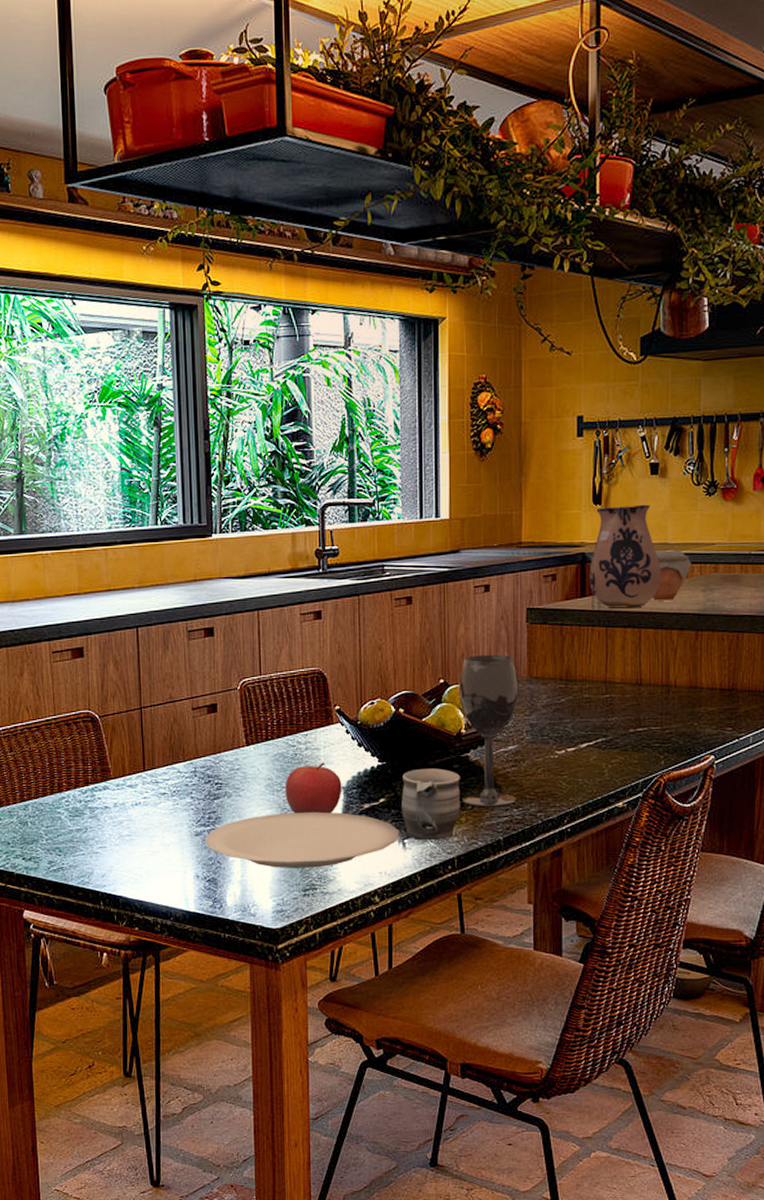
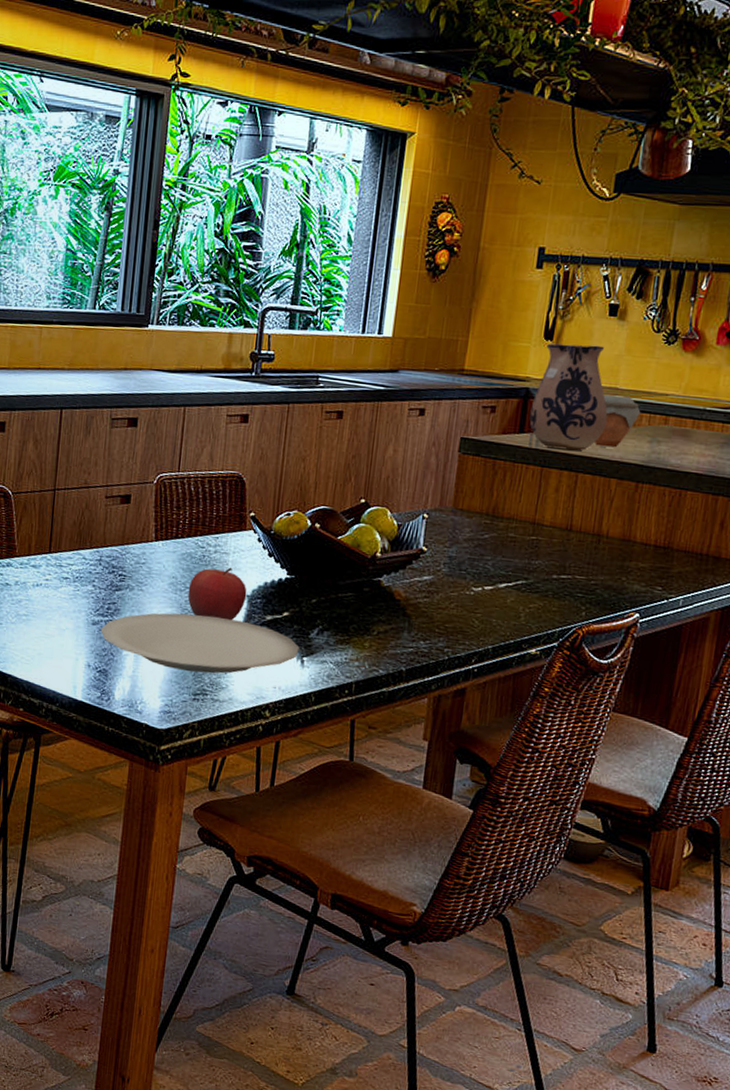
mug: present [402,768,461,841] -> none [304,587,370,662]
wine glass: present [458,655,519,807] -> none [367,479,443,637]

